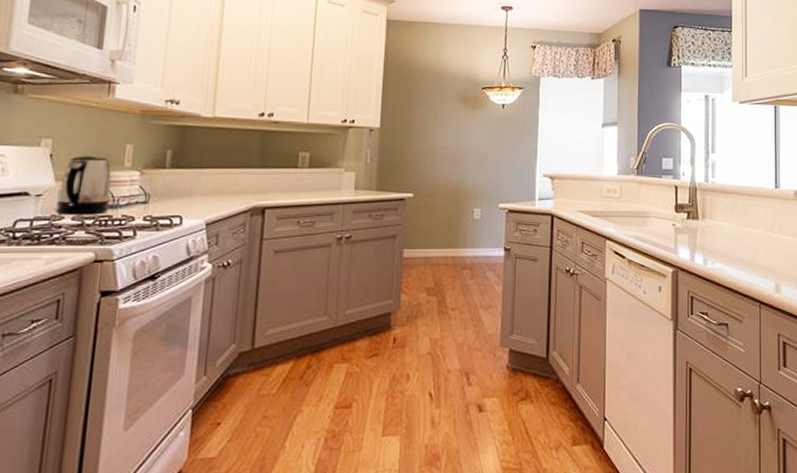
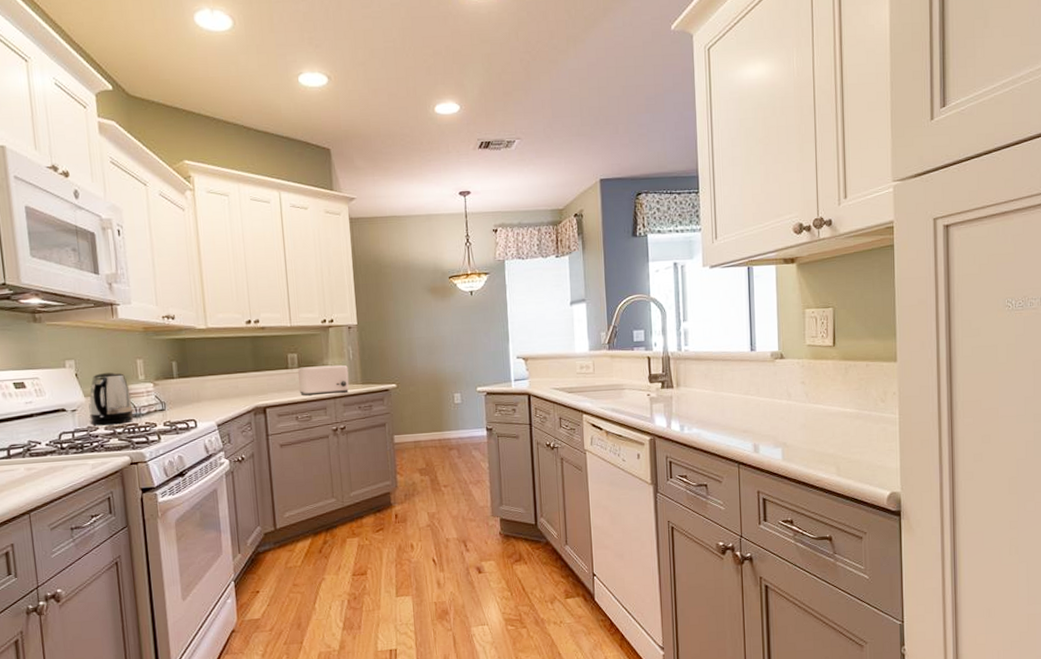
toaster: none [305,167,363,200] -> present [298,364,350,396]

